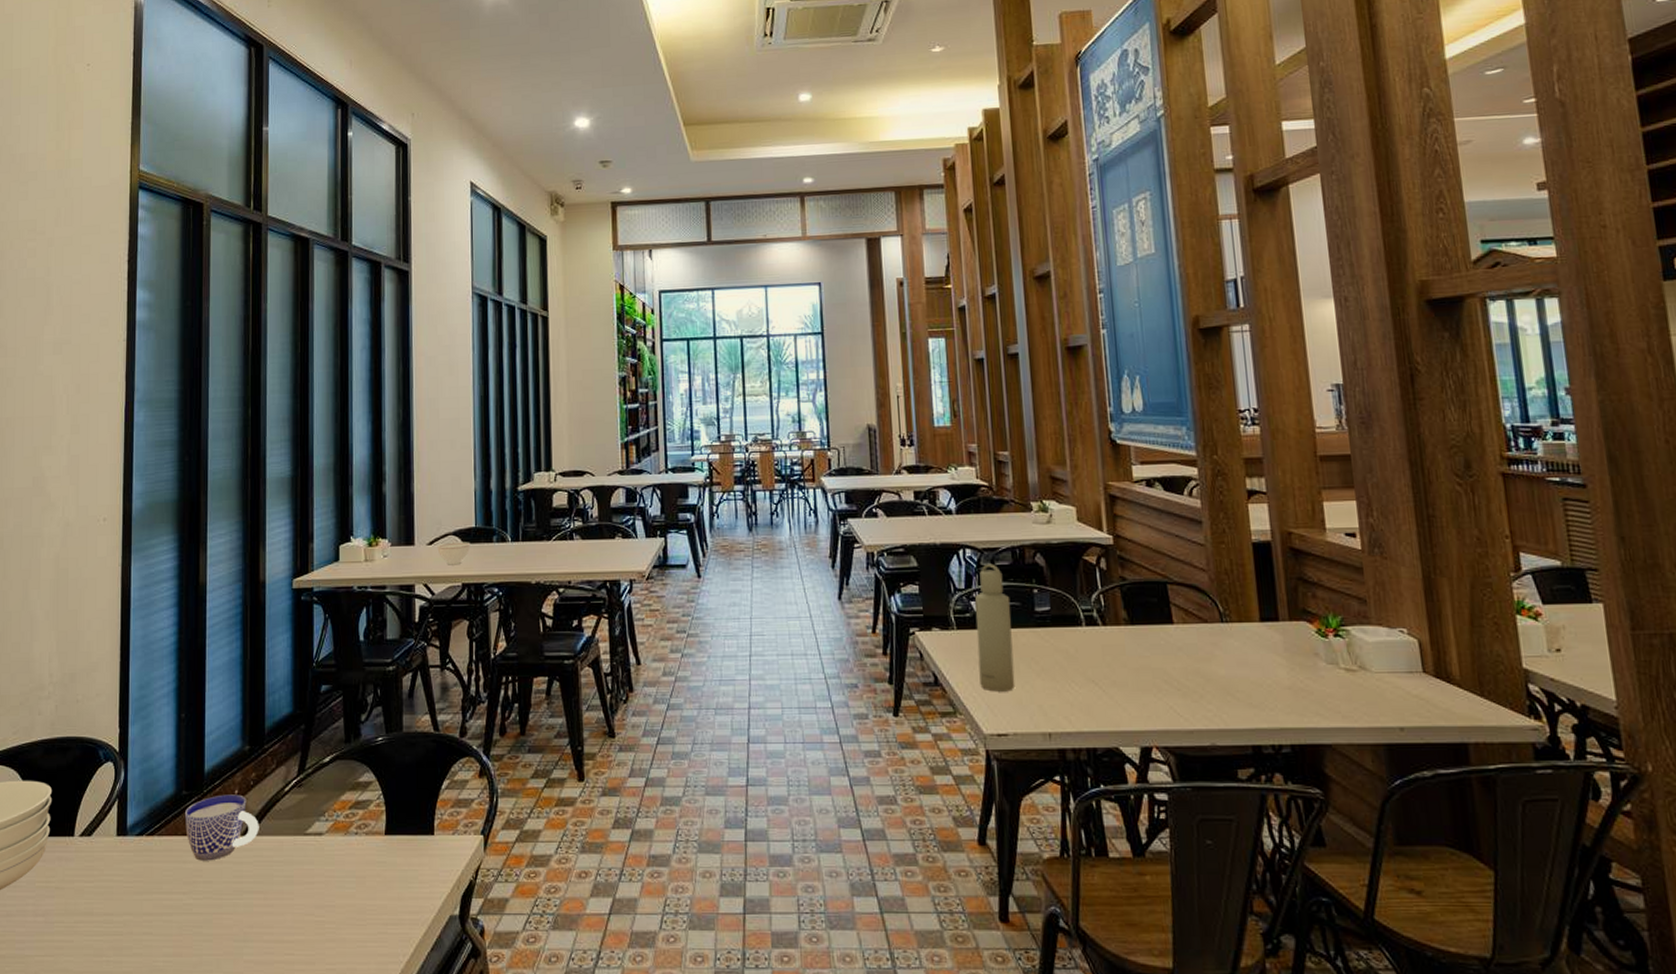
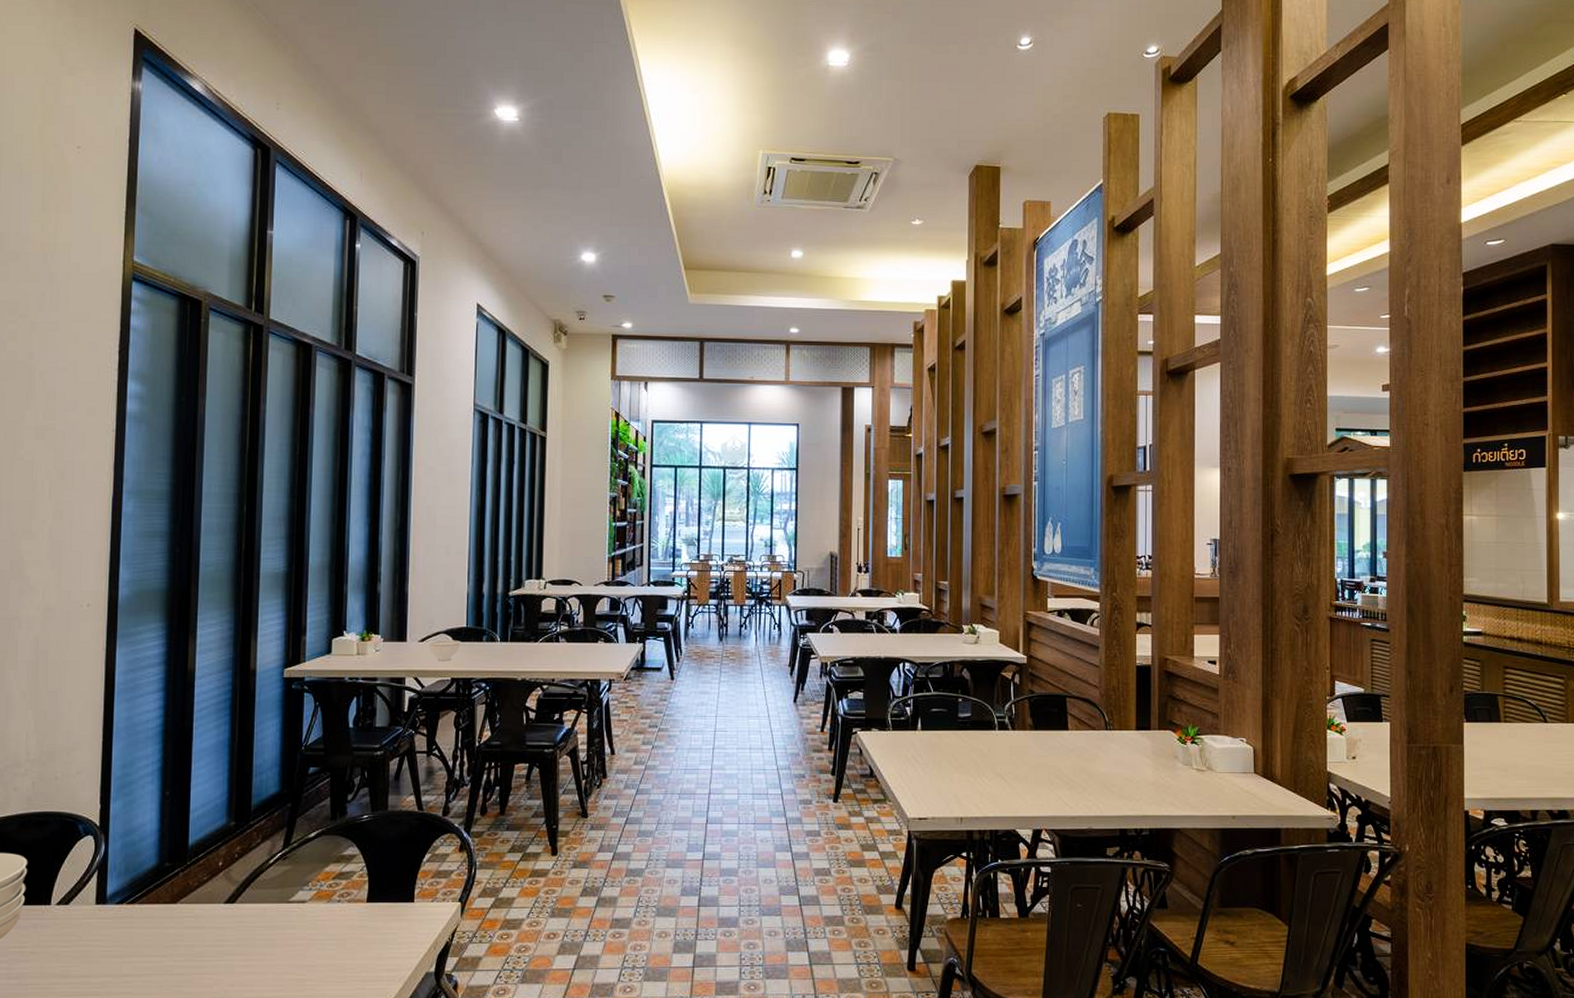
cup: present [184,794,259,861] -> none [166,866,243,927]
bottle: present [975,564,1016,692] -> none [908,676,939,783]

